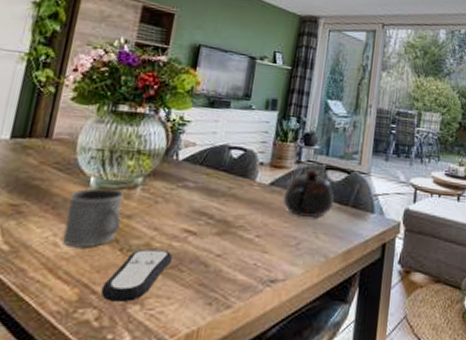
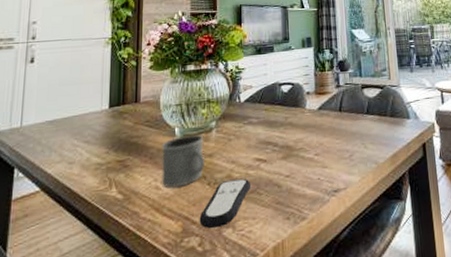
teapot: present [282,168,335,218] -> none [331,89,375,133]

